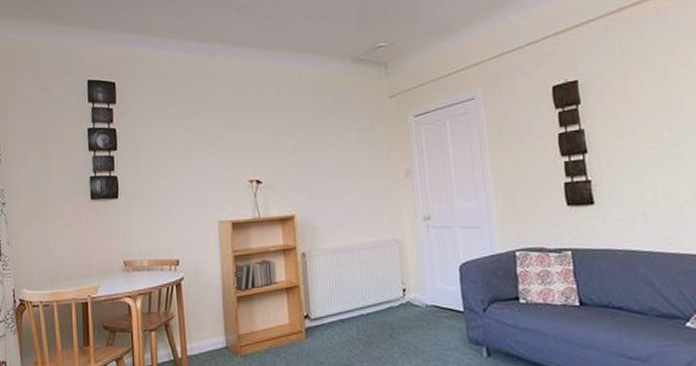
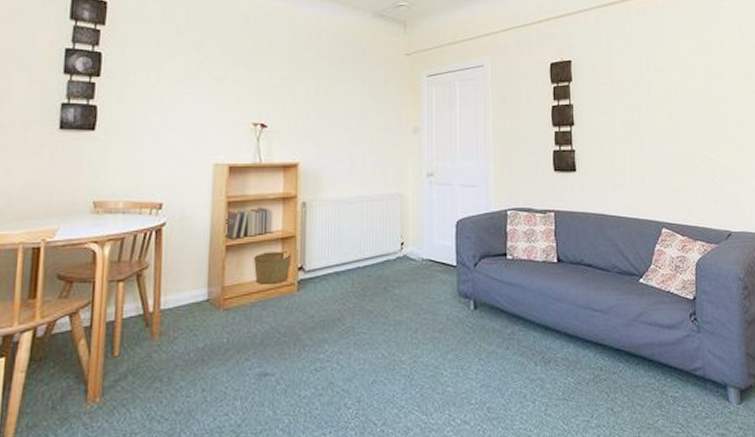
basket: none [263,301,297,332] -> present [254,251,291,284]

